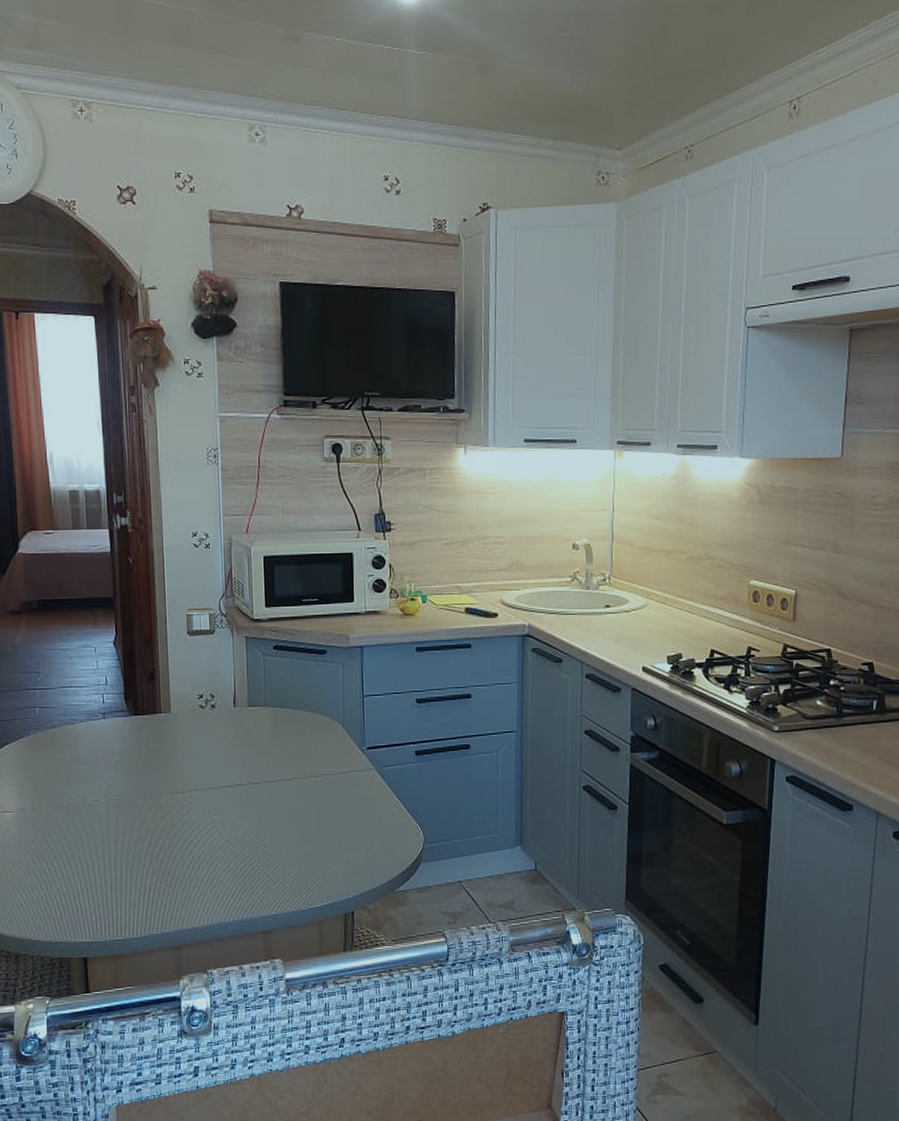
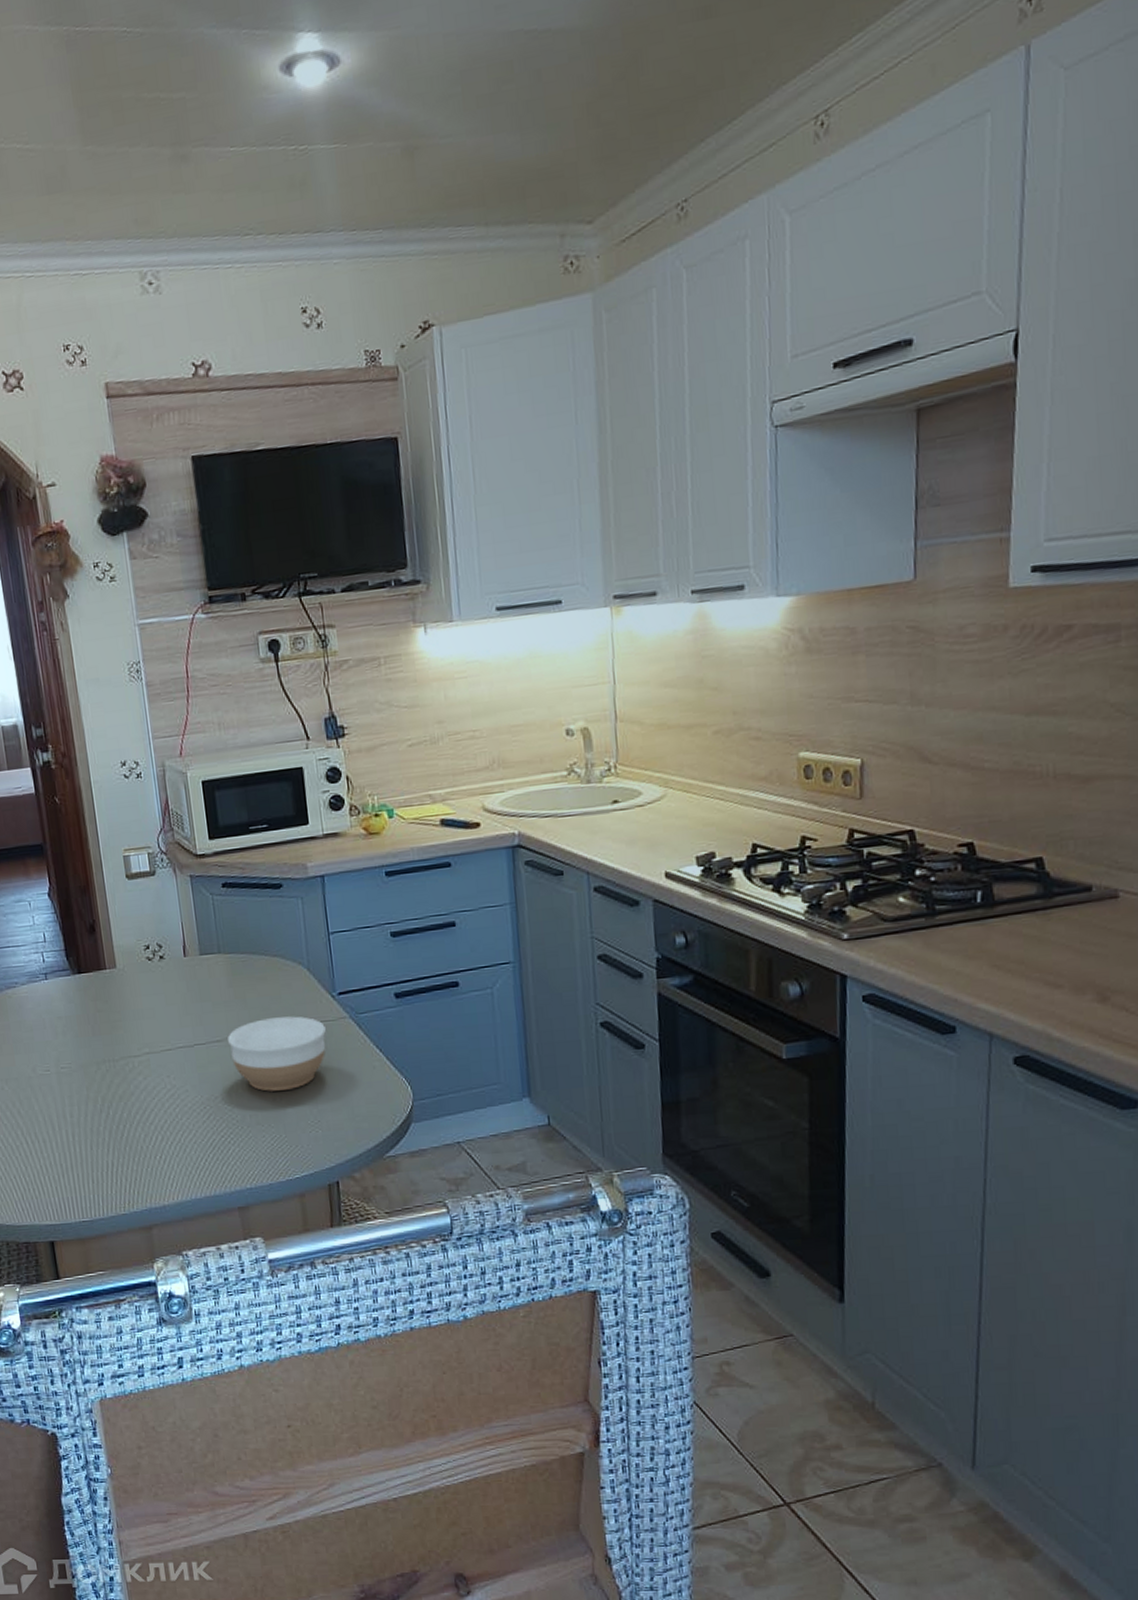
bowl: none [265,765,354,830] -> present [227,1016,326,1092]

